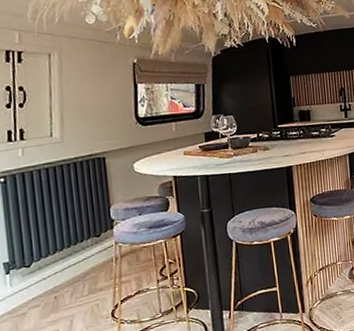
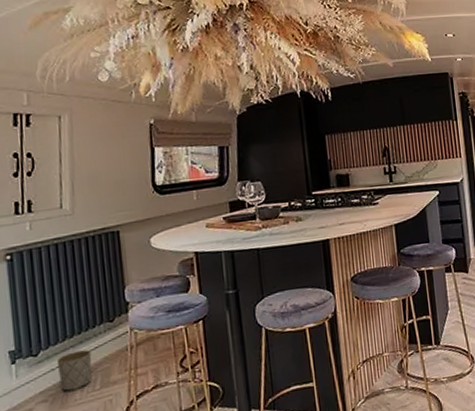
planter: none [47,261,81,297] -> present [56,350,92,391]

